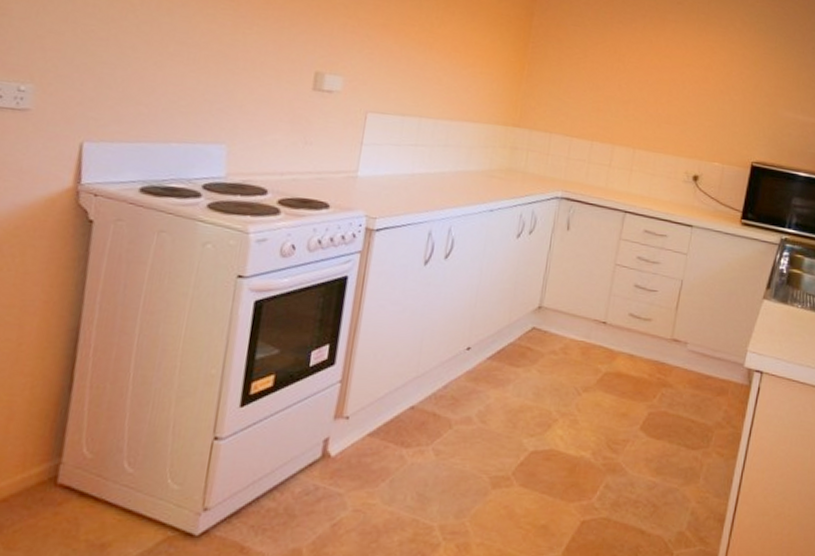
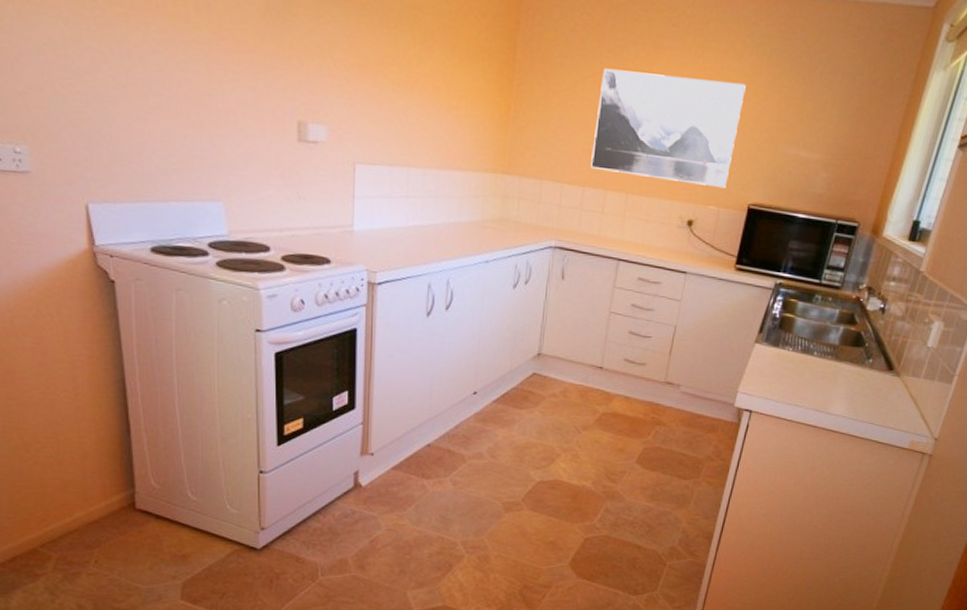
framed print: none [599,36,746,147] -> present [591,68,746,189]

